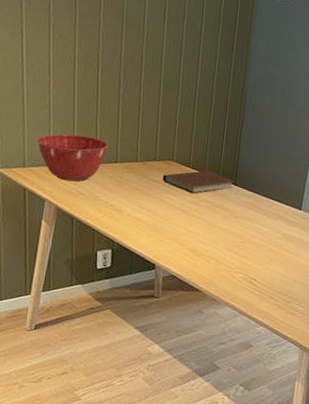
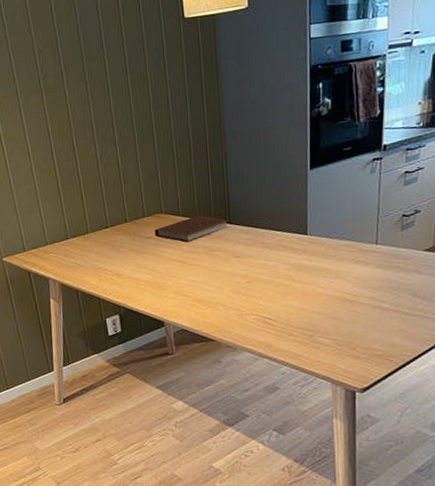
mixing bowl: present [36,134,109,182] -> none [30,208,97,257]

